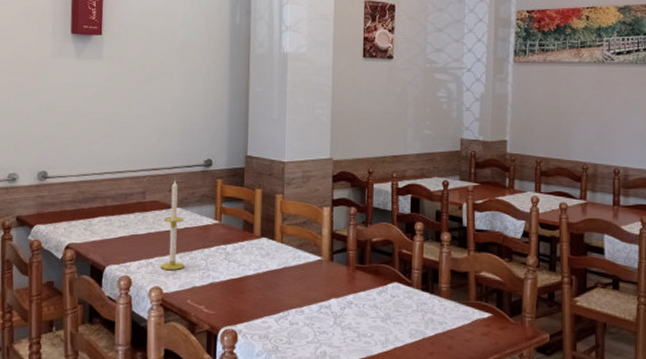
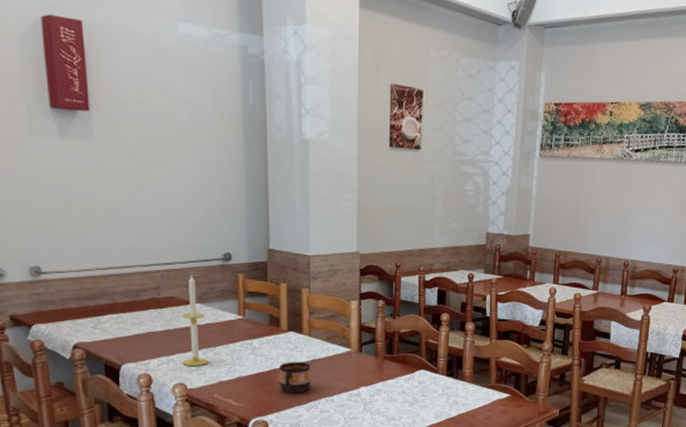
cup: none [249,269,282,302] -> present [278,362,311,393]

